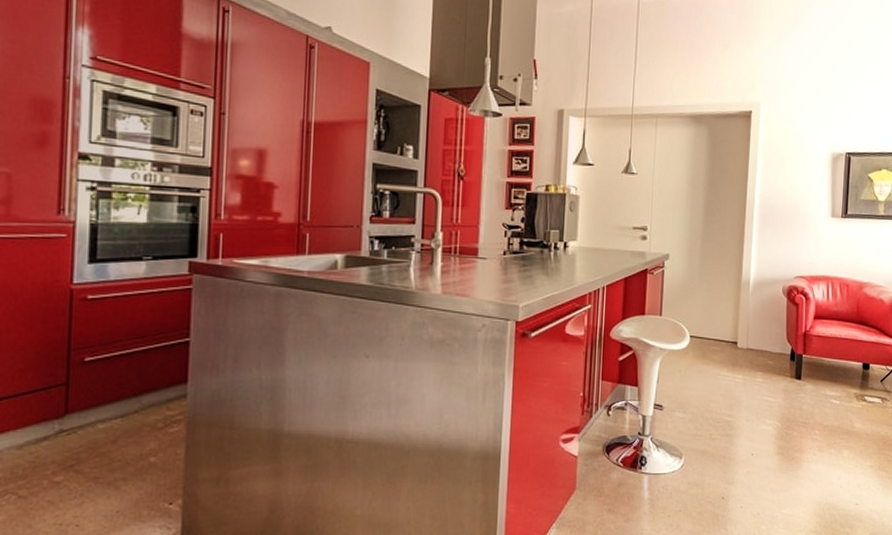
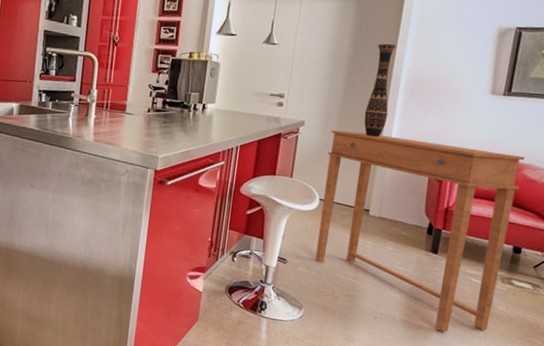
side table: none [691,261,864,458] -> present [315,129,525,332]
decorative vase: none [724,170,747,266] -> present [363,43,396,137]

